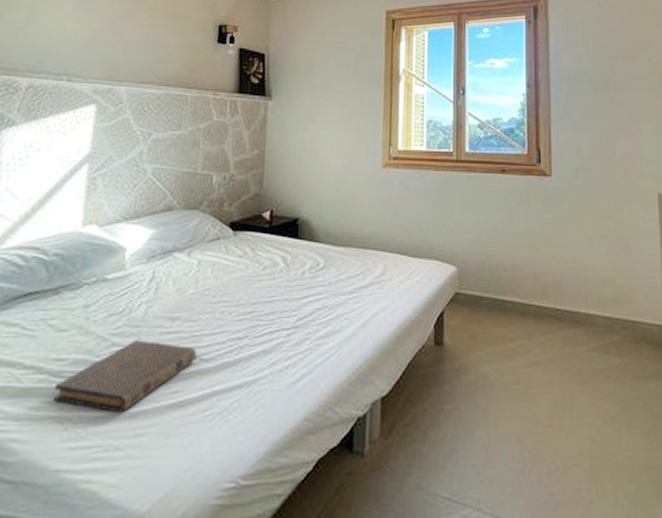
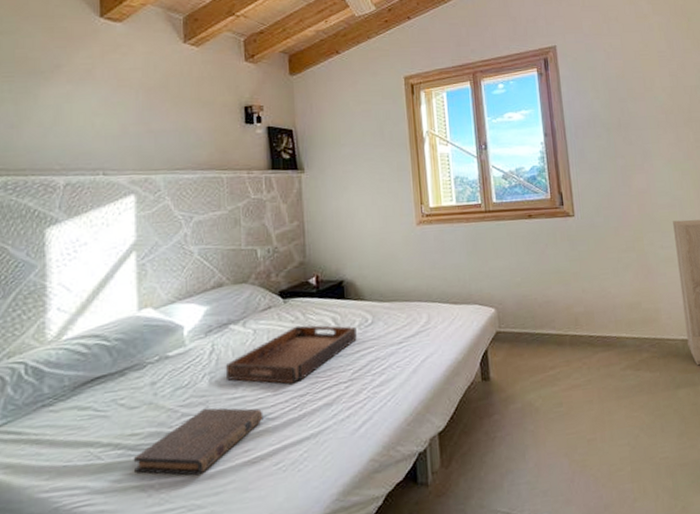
serving tray: none [162,261,306,324] -> present [225,325,357,384]

